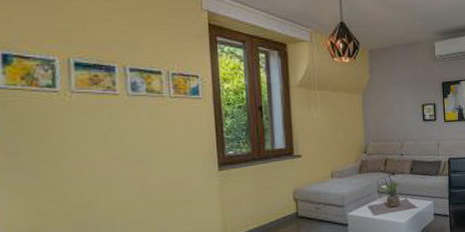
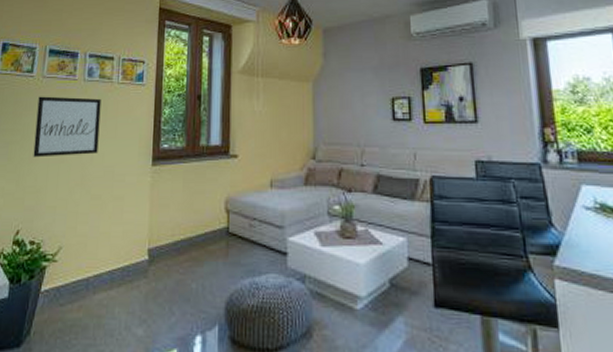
wall art: none [69,112,156,175] -> present [33,96,101,158]

